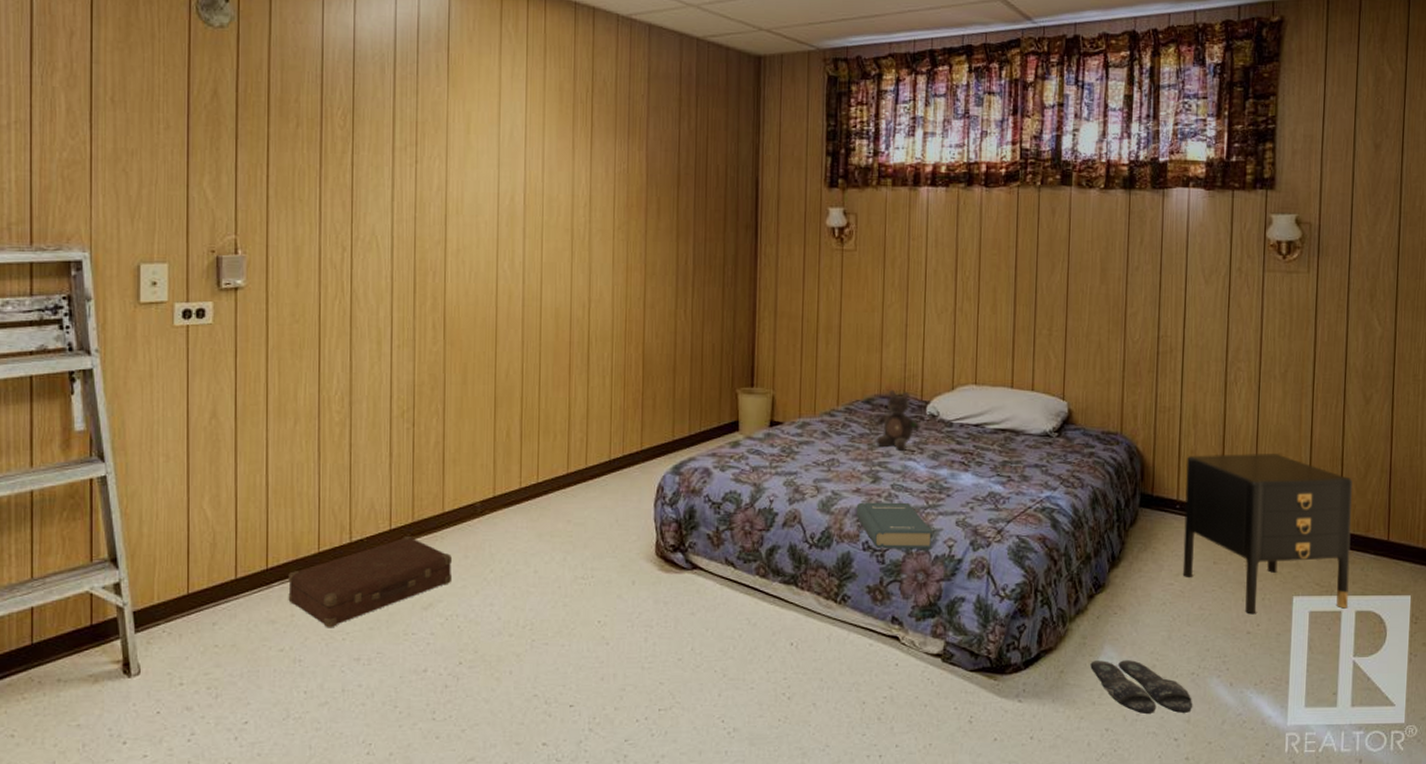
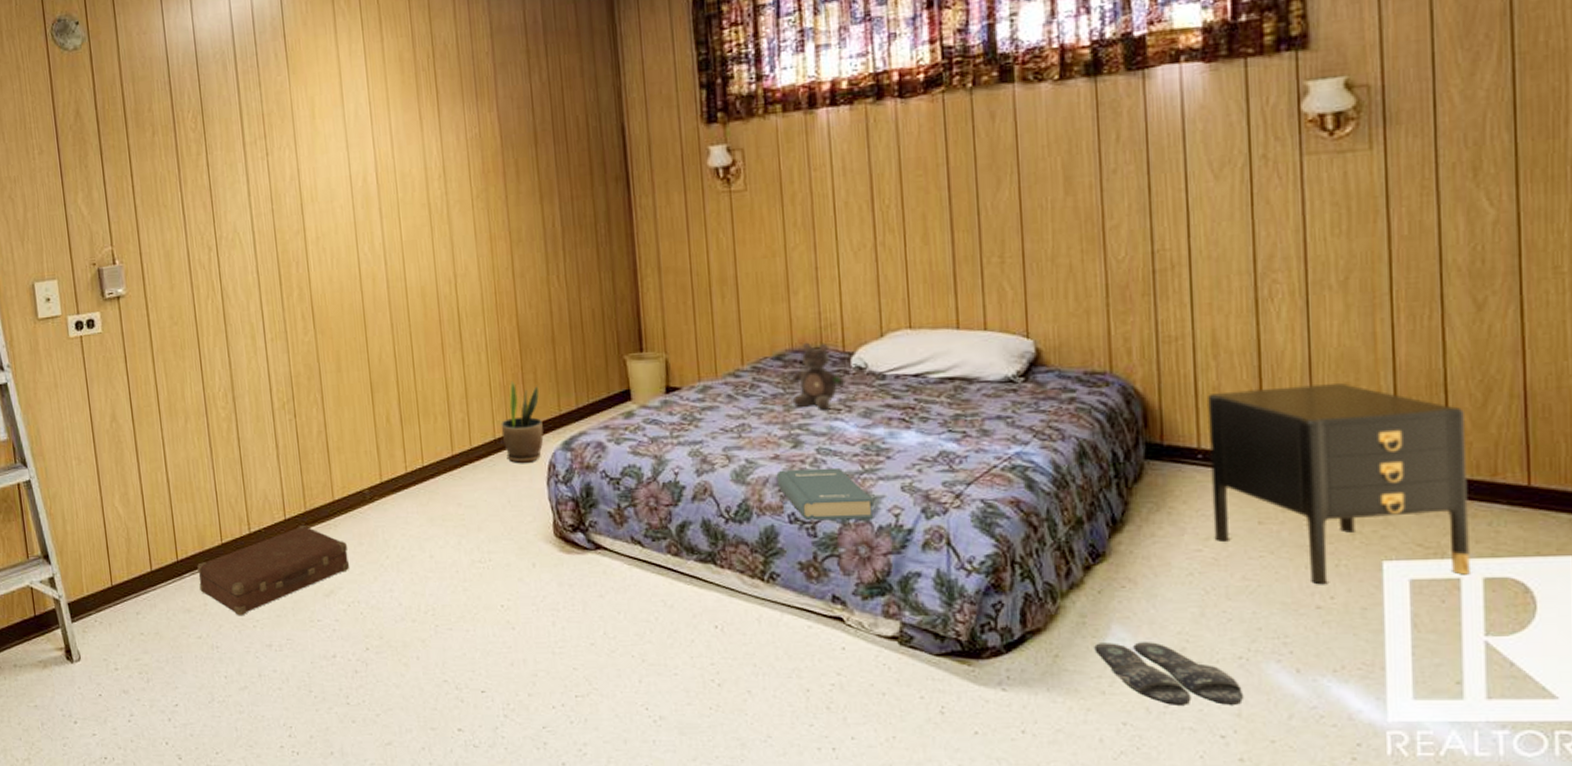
potted plant: none [617,405,657,484] -> present [501,380,544,463]

